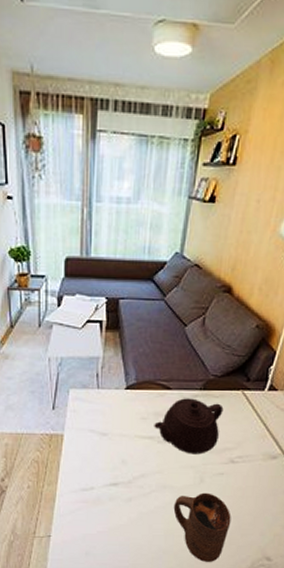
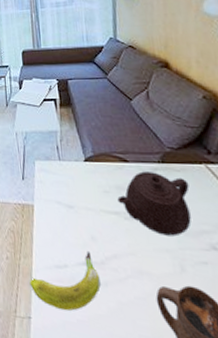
banana: none [52,473,125,526] -> present [30,250,101,311]

